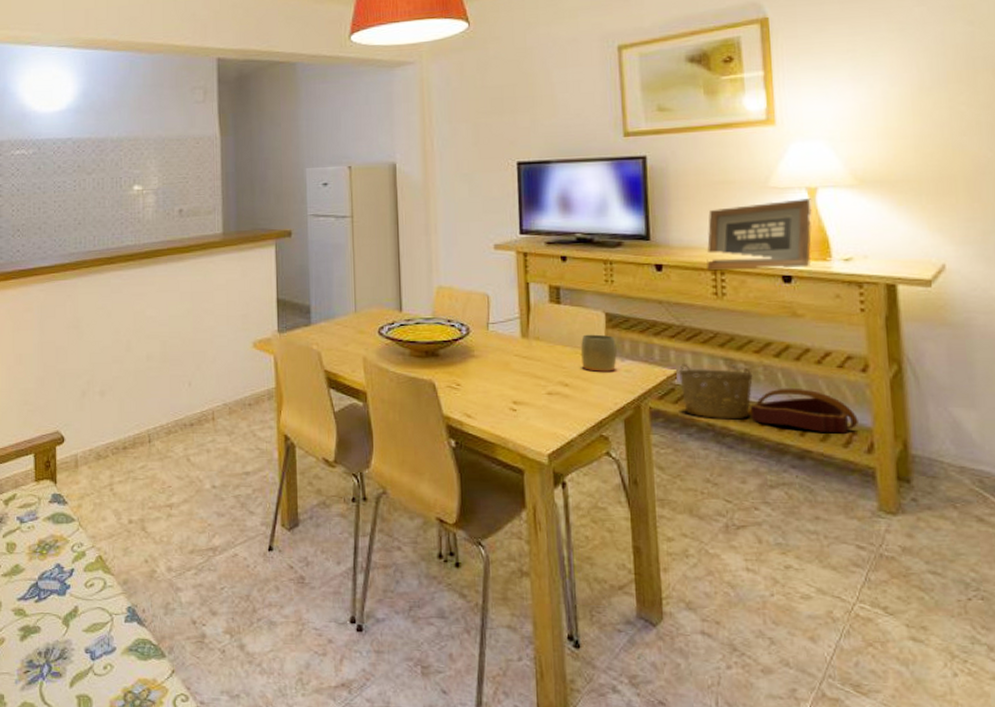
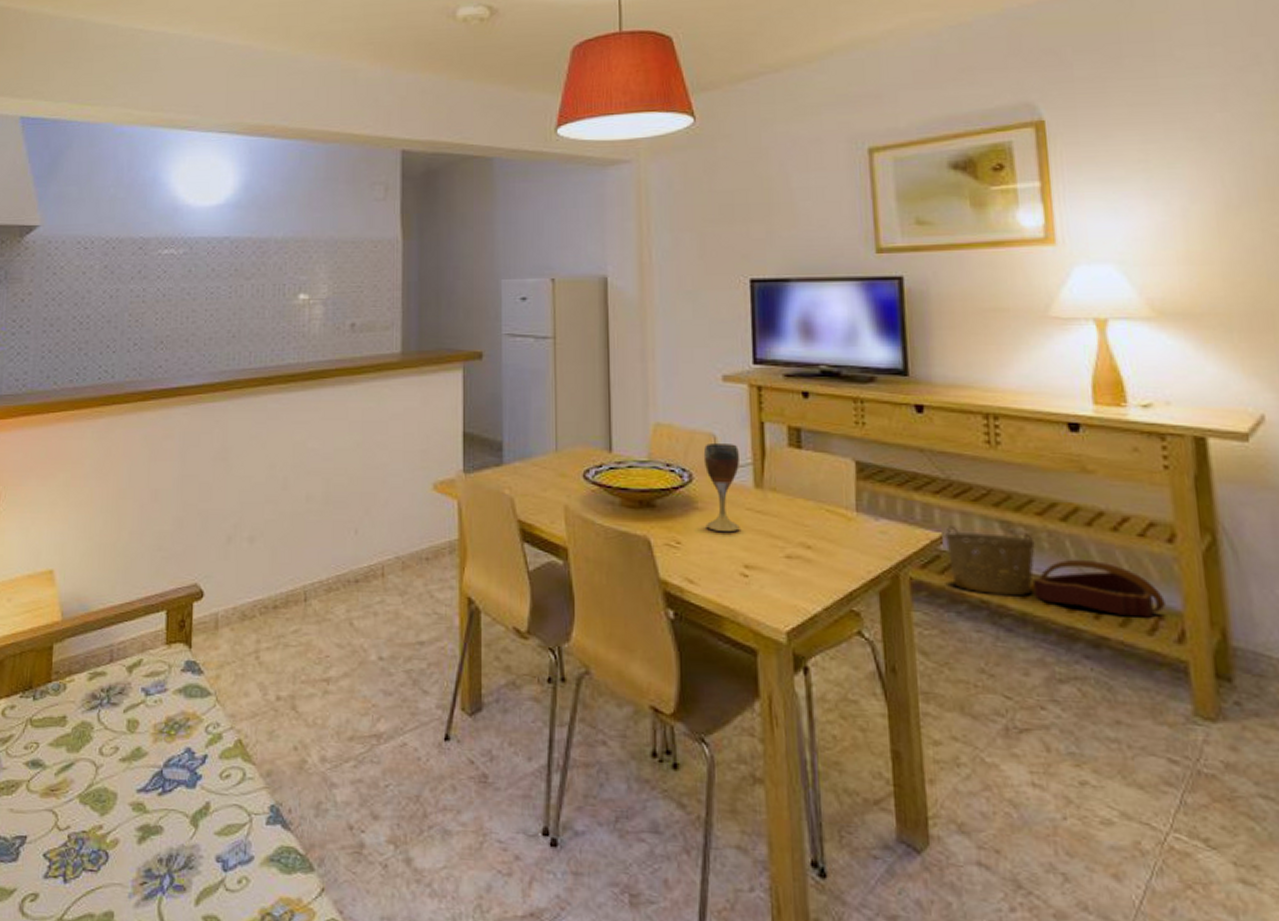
cup: none [478,302,509,374] -> present [703,444,740,531]
mug: present [580,334,617,372] -> none [825,486,870,532]
picture frame: present [707,198,812,271] -> none [977,332,1102,415]

